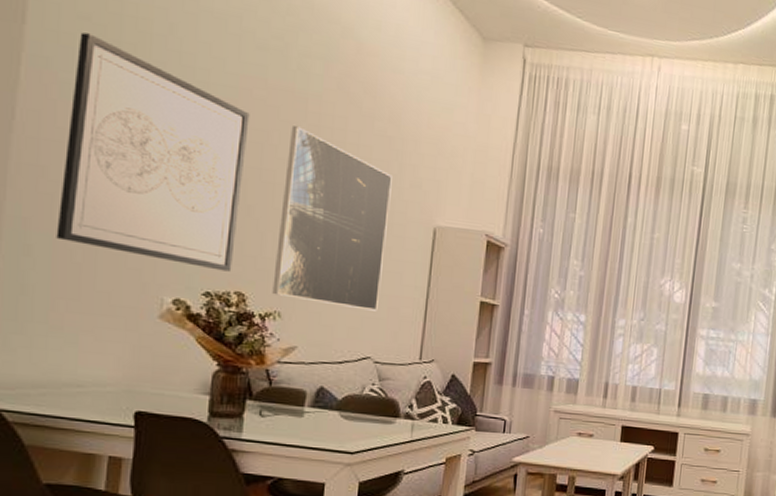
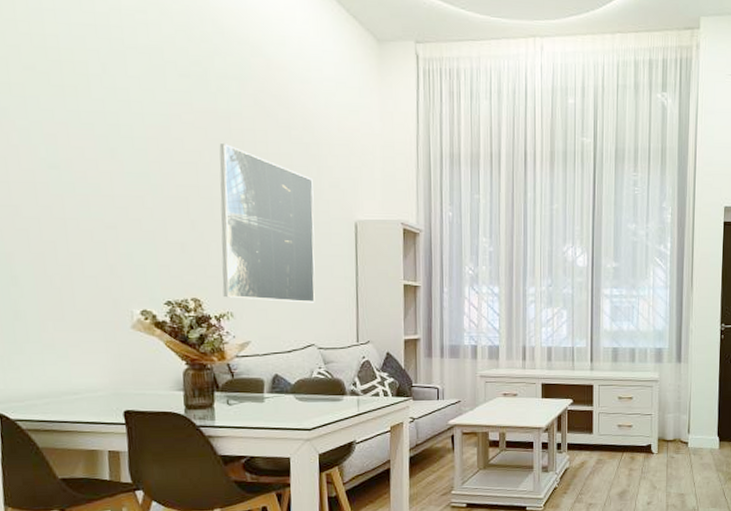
wall art: present [56,32,250,272] -> none [28,82,186,281]

